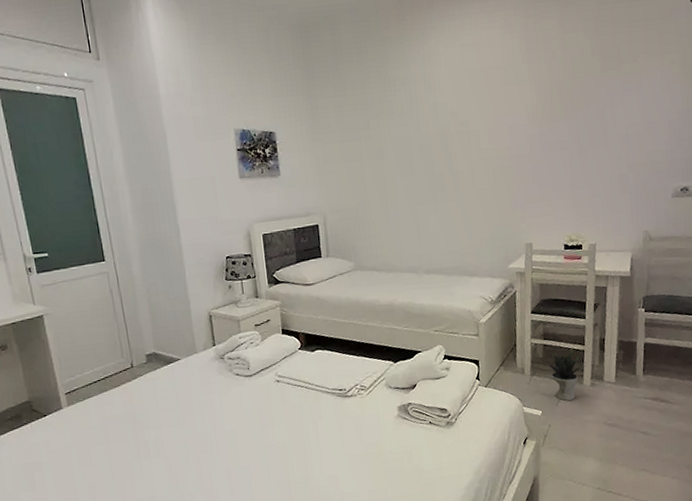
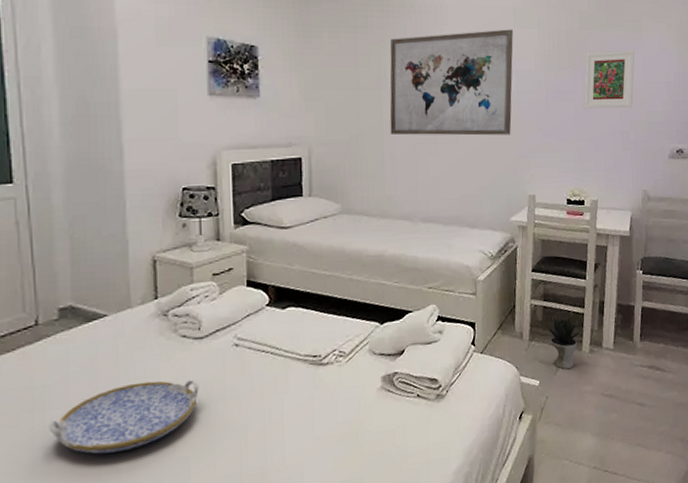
serving tray: none [148,408,252,463] -> present [49,379,199,454]
wall art: none [388,87,506,198] -> present [390,29,513,136]
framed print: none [579,92,633,156] -> present [583,50,635,109]

